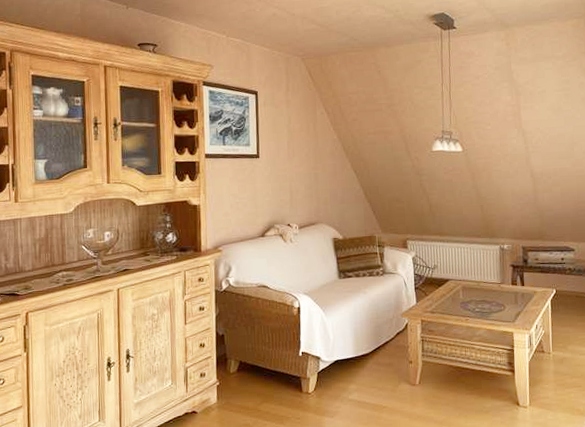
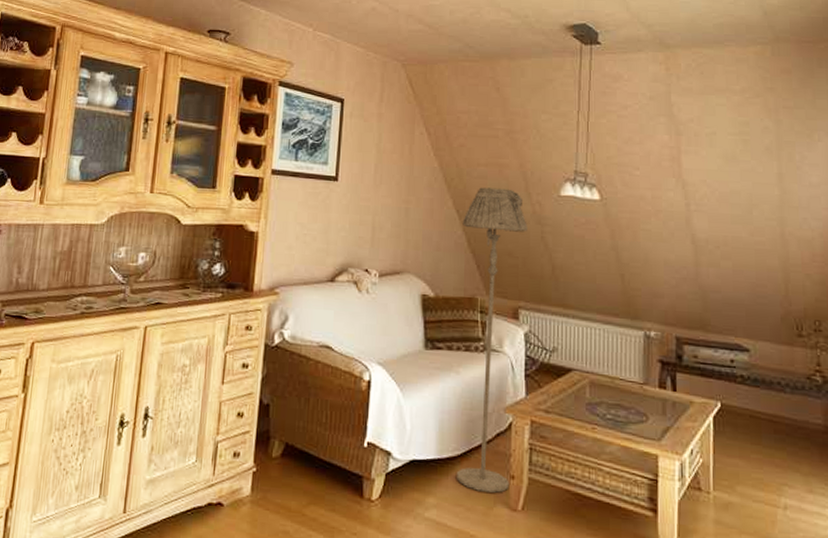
floor lamp: none [360,150,409,375] -> present [456,187,527,493]

